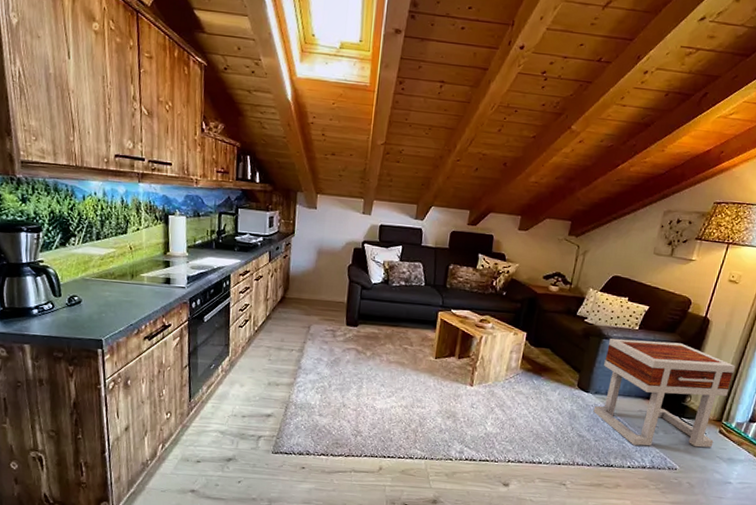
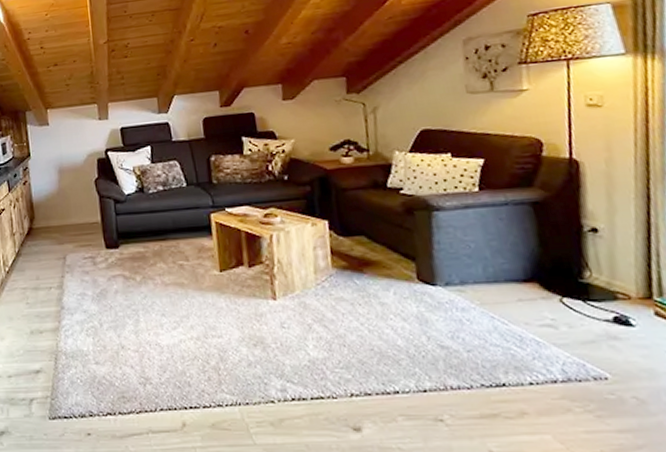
side table: present [593,338,735,448] -> none [442,198,653,350]

